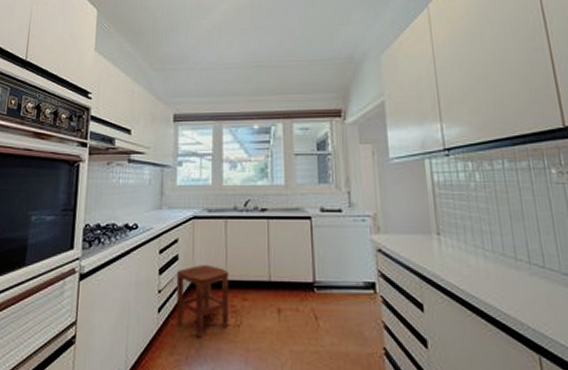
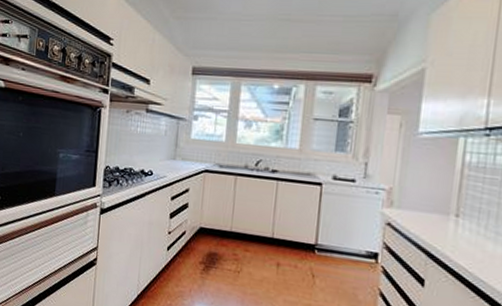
stool: present [176,265,229,338] -> none [183,214,234,277]

